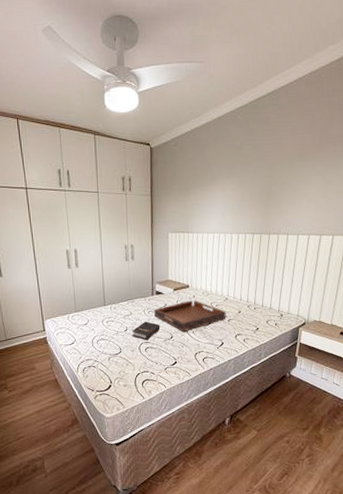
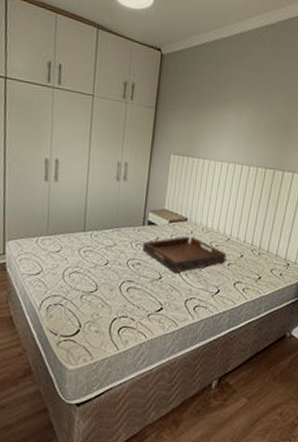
hardback book: present [132,321,161,341] -> none [113,255,149,279]

